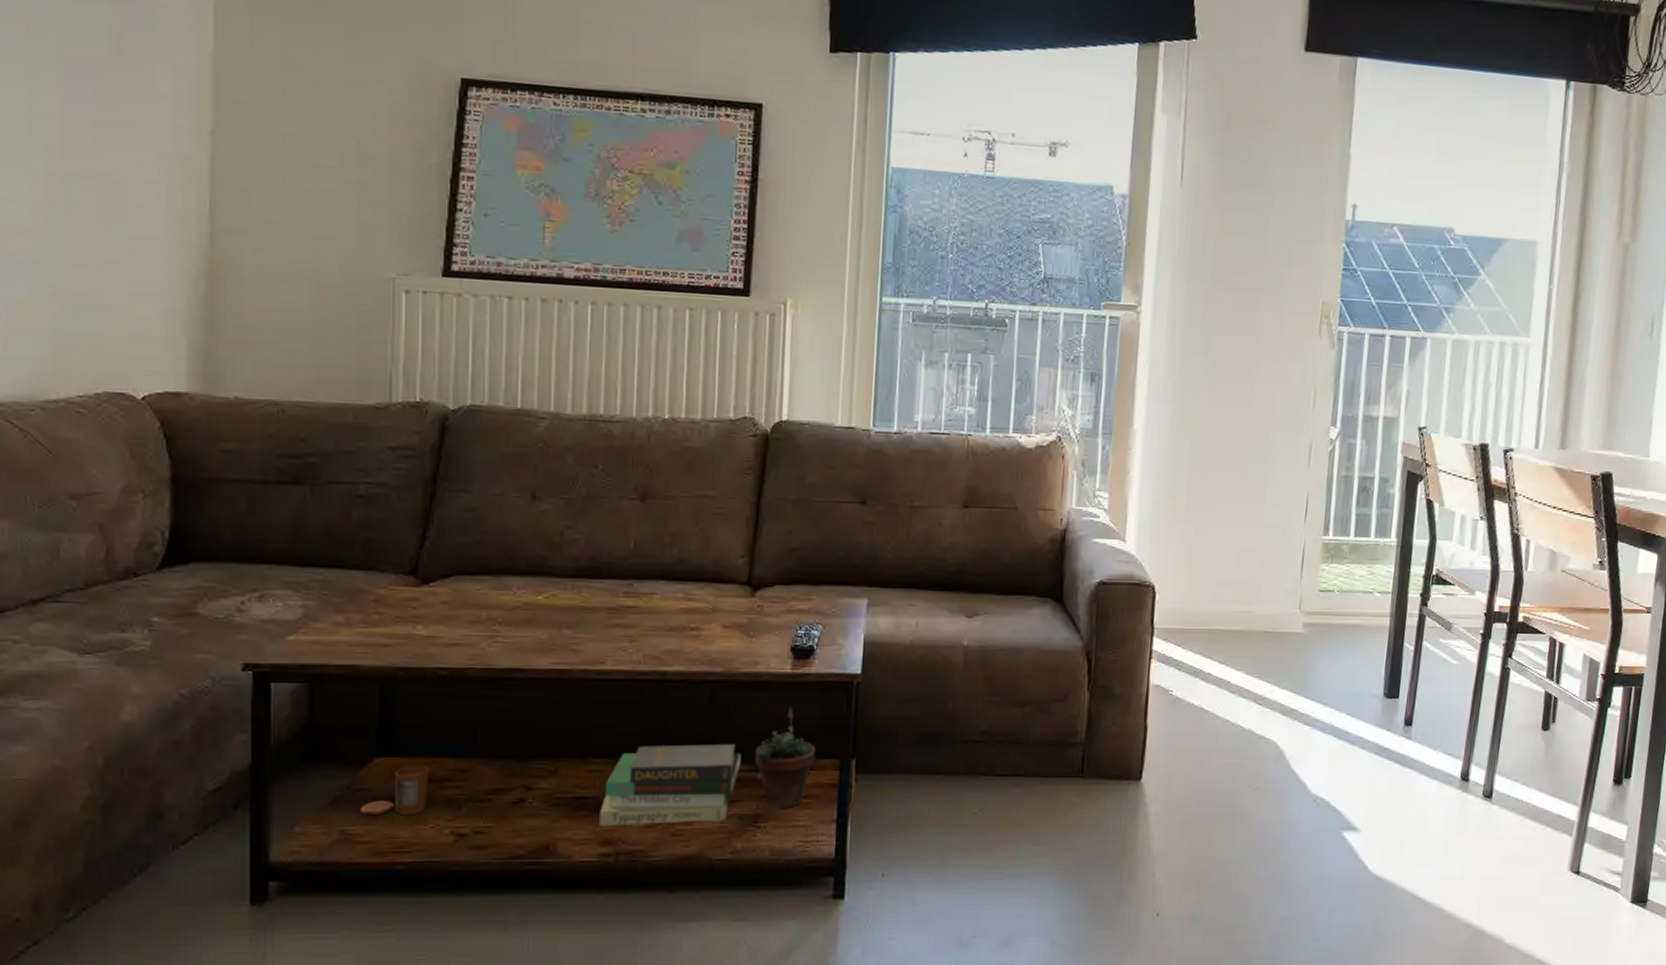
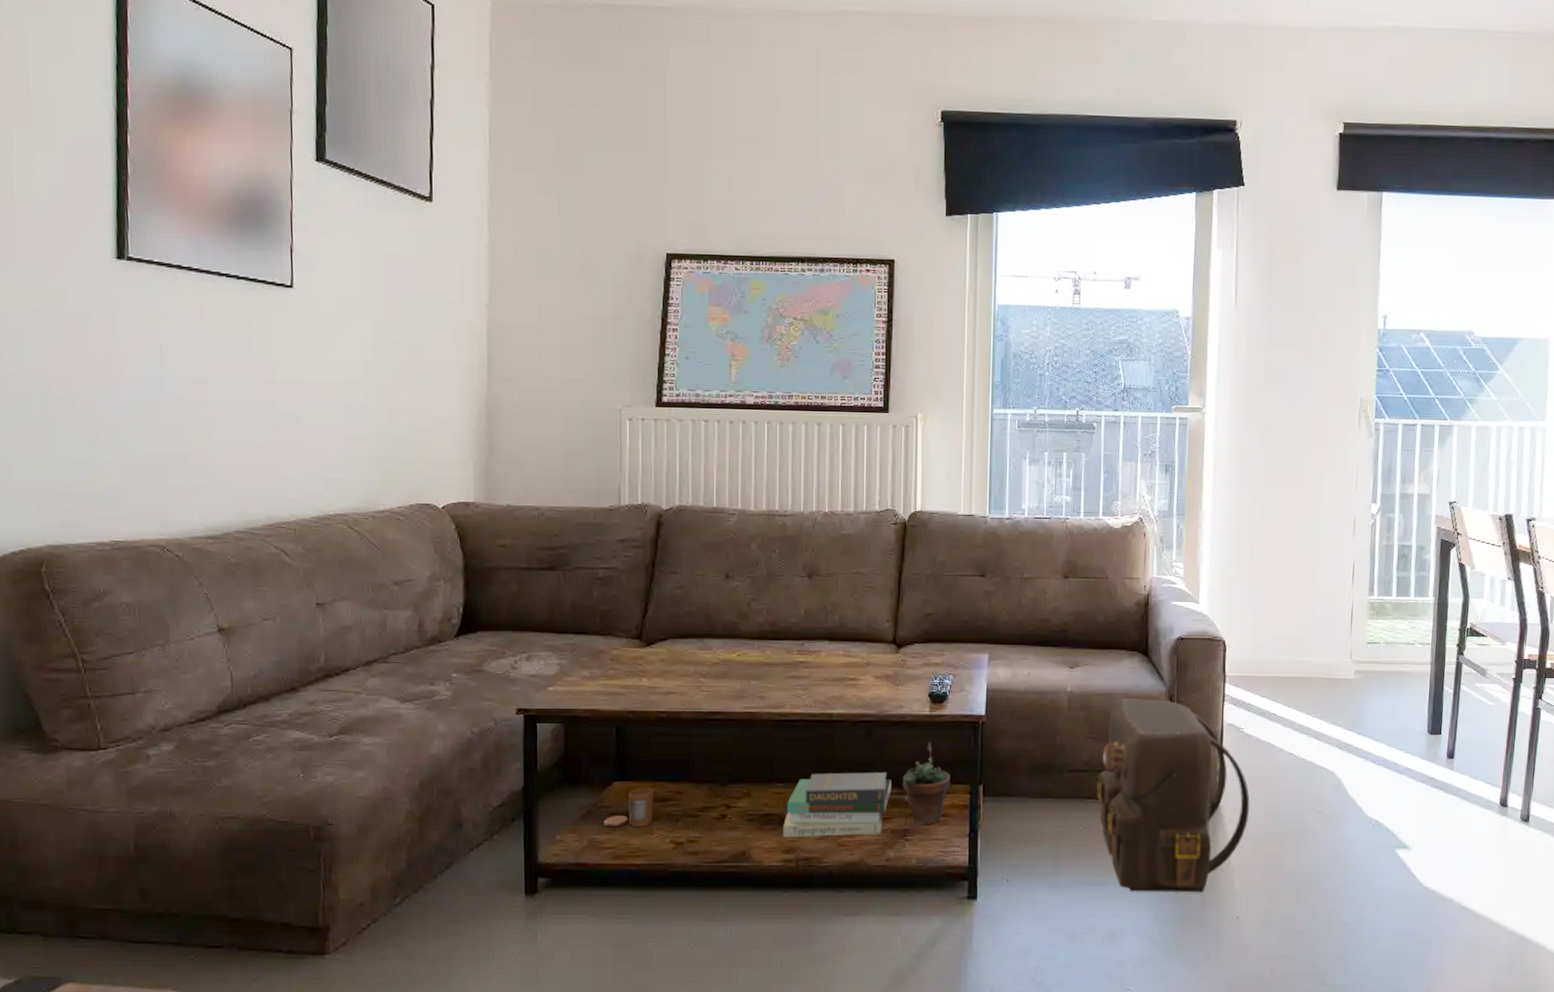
backpack: none [995,654,1177,887] -> present [1097,698,1250,893]

